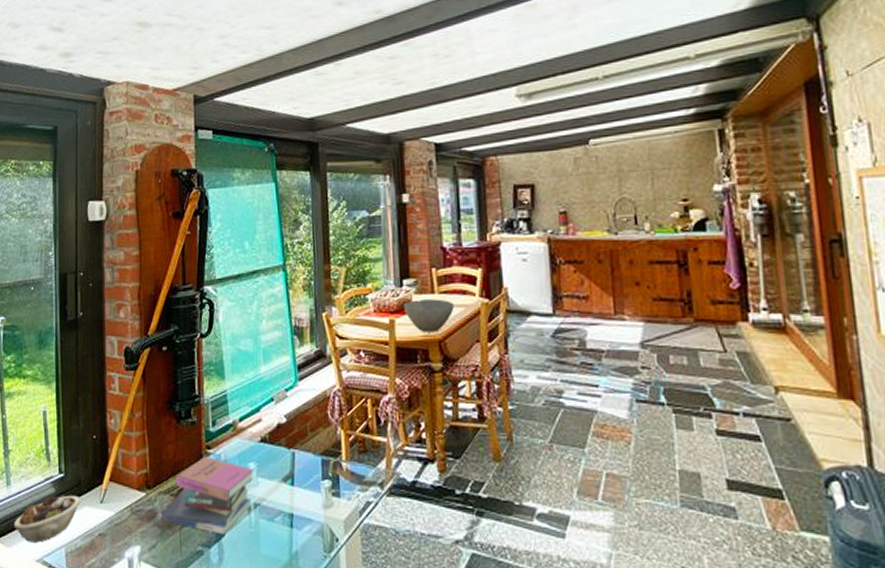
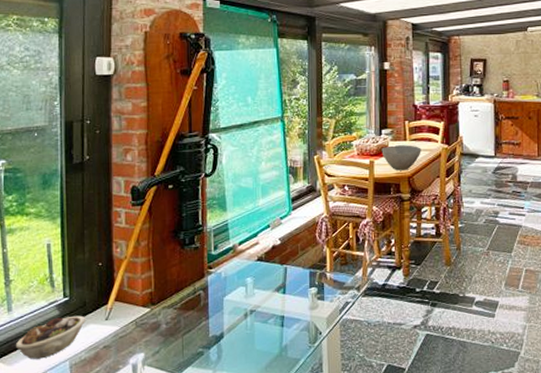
books: present [161,456,255,535] -> none [164,274,251,338]

